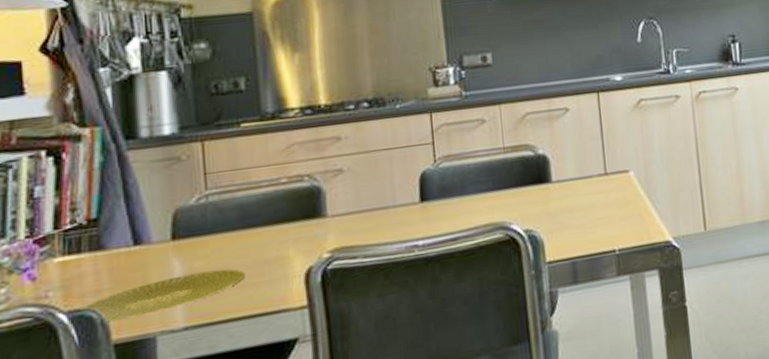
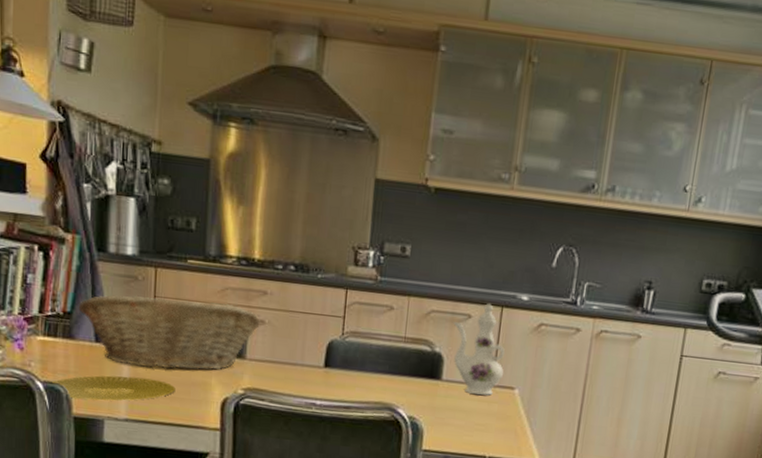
fruit basket: none [106,161,338,262] -> present [78,294,260,370]
ewer: none [551,92,615,188] -> present [453,303,505,396]

